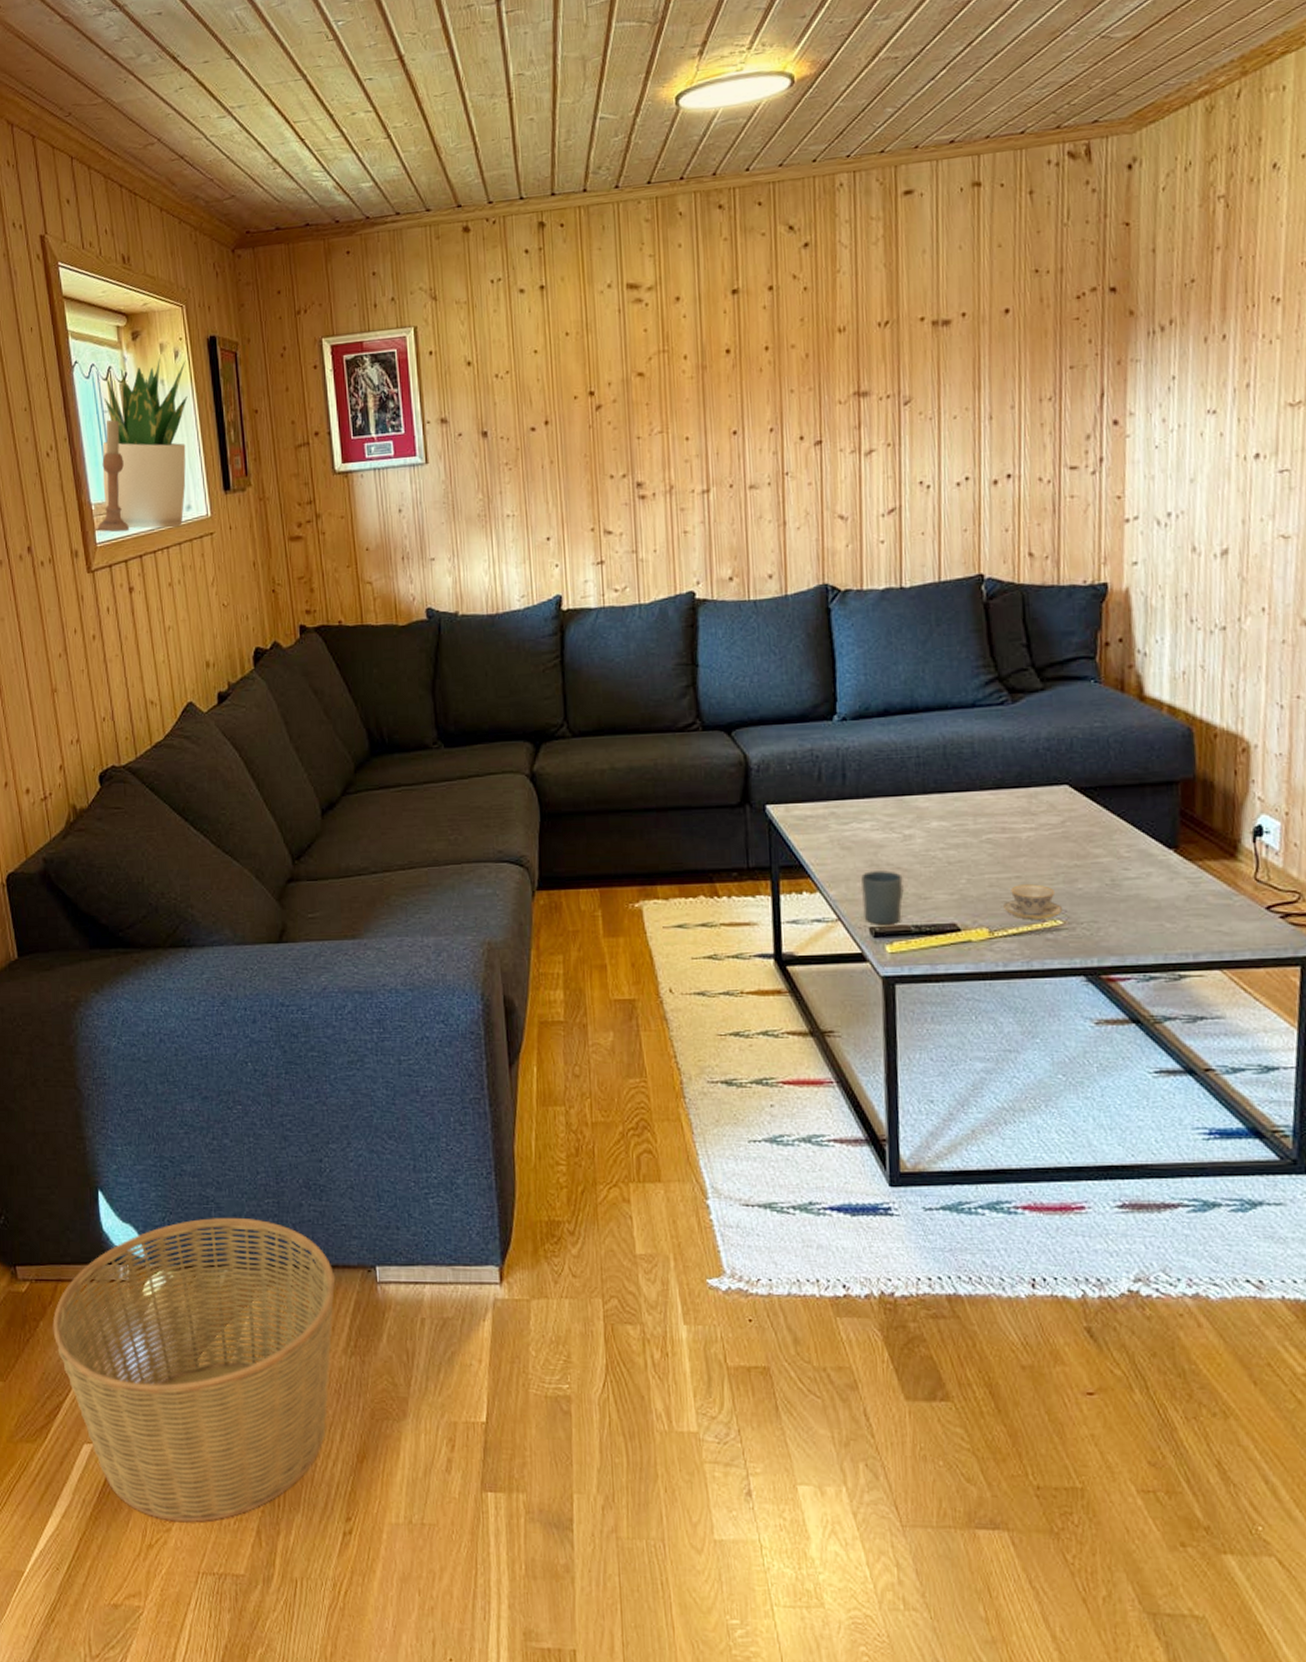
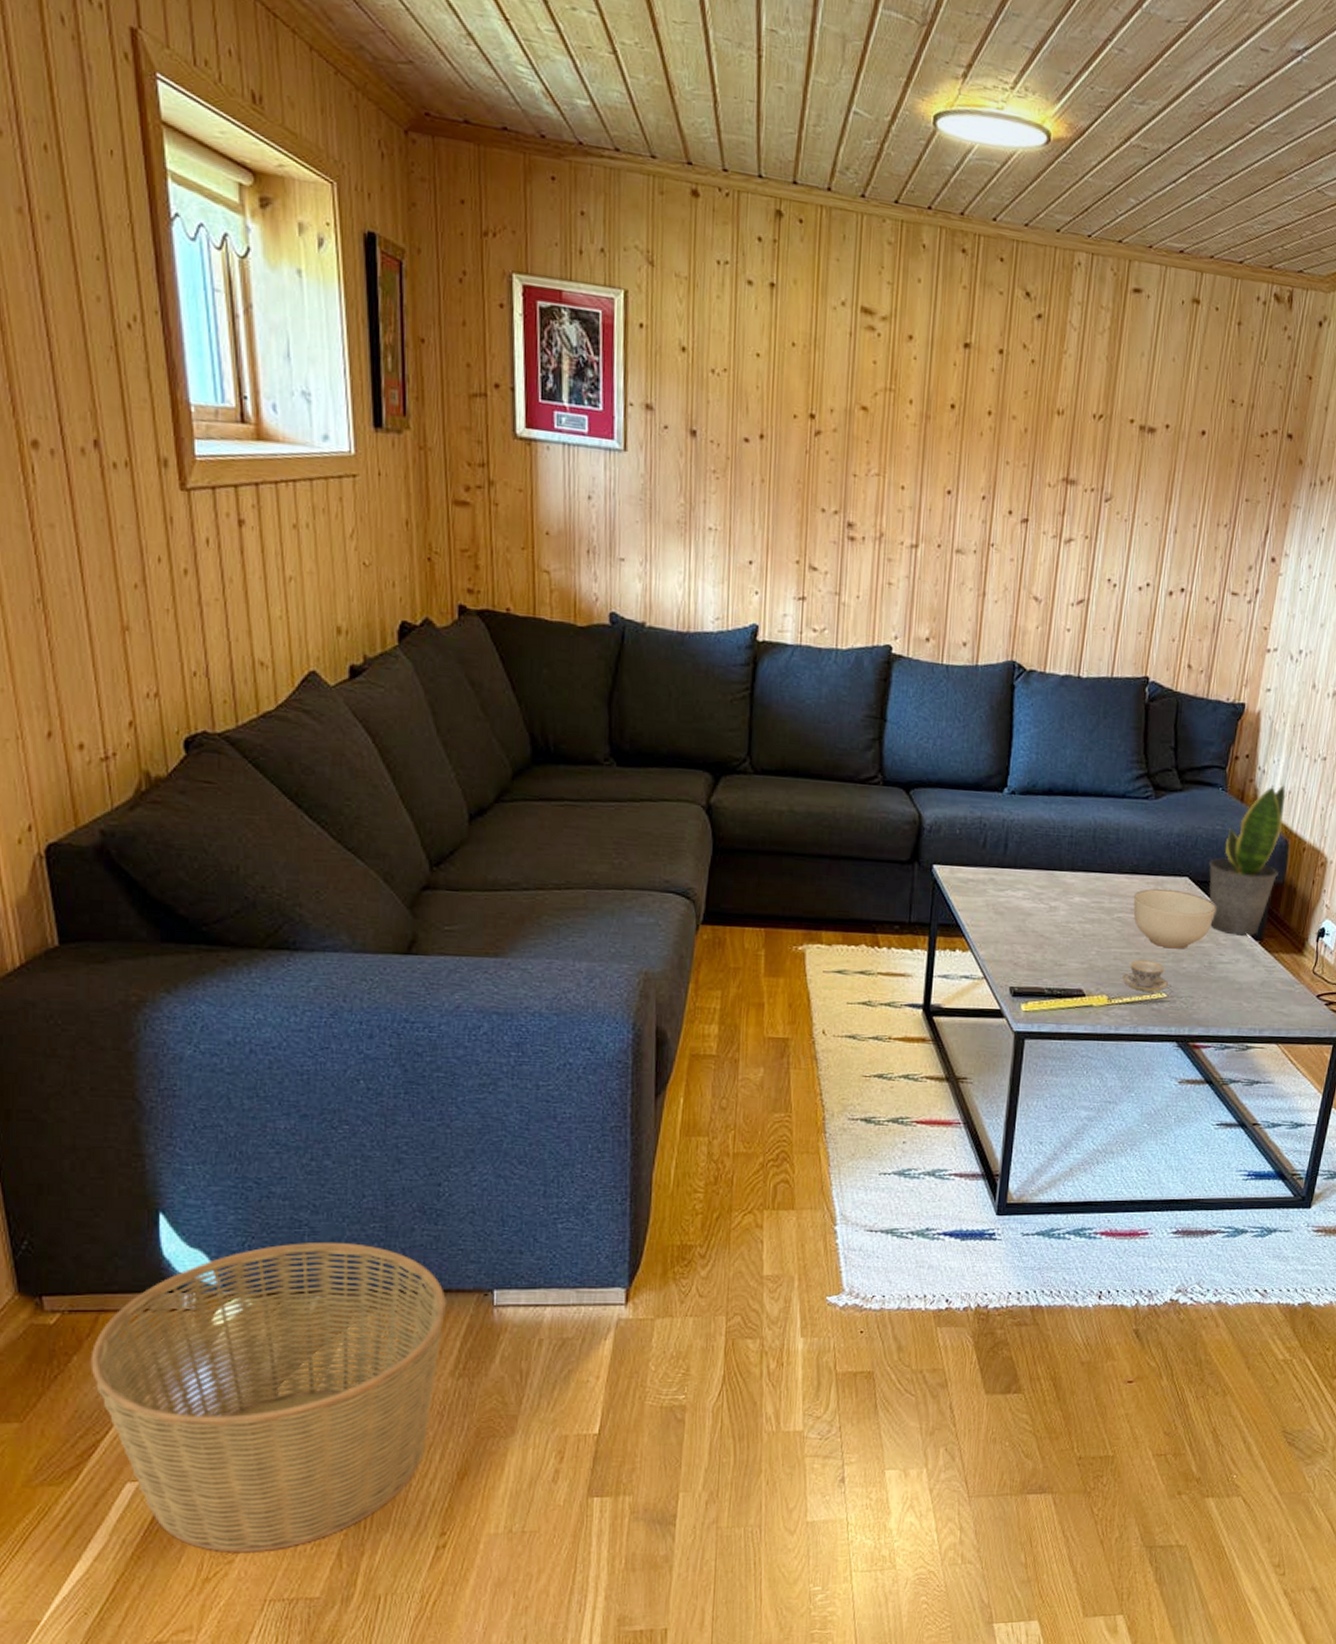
candlestick: present [97,419,130,533] -> none [197,301,244,450]
planter: present [102,358,188,529] -> none [208,239,334,459]
mug: present [860,870,904,925] -> none [1006,936,1044,986]
bowl: none [1002,801,1111,868] -> present [1133,889,1217,949]
potted plant: none [1092,664,1186,845] -> present [1209,784,1286,936]

